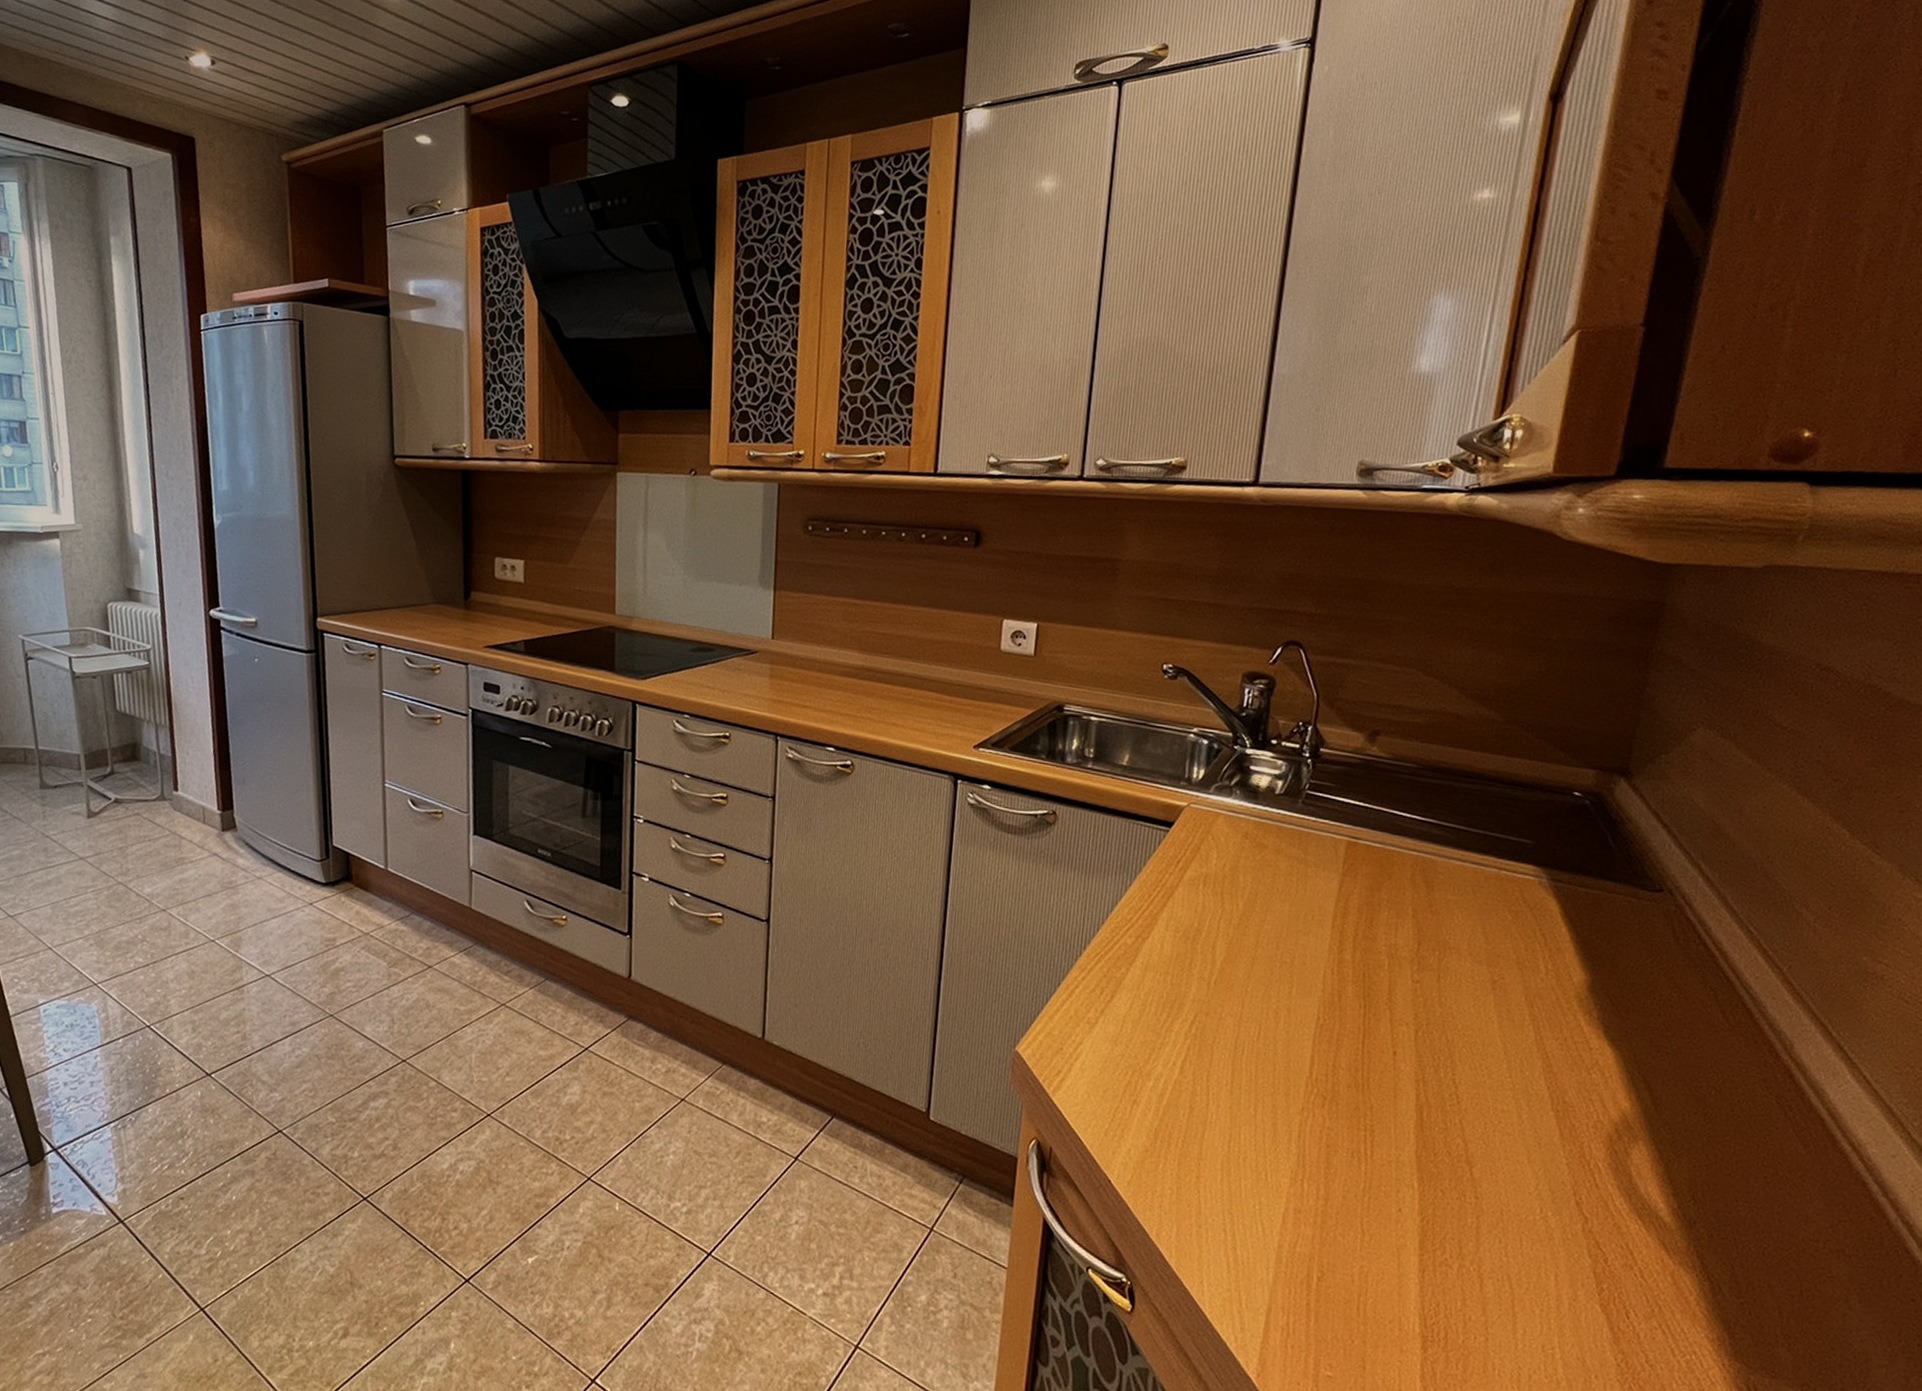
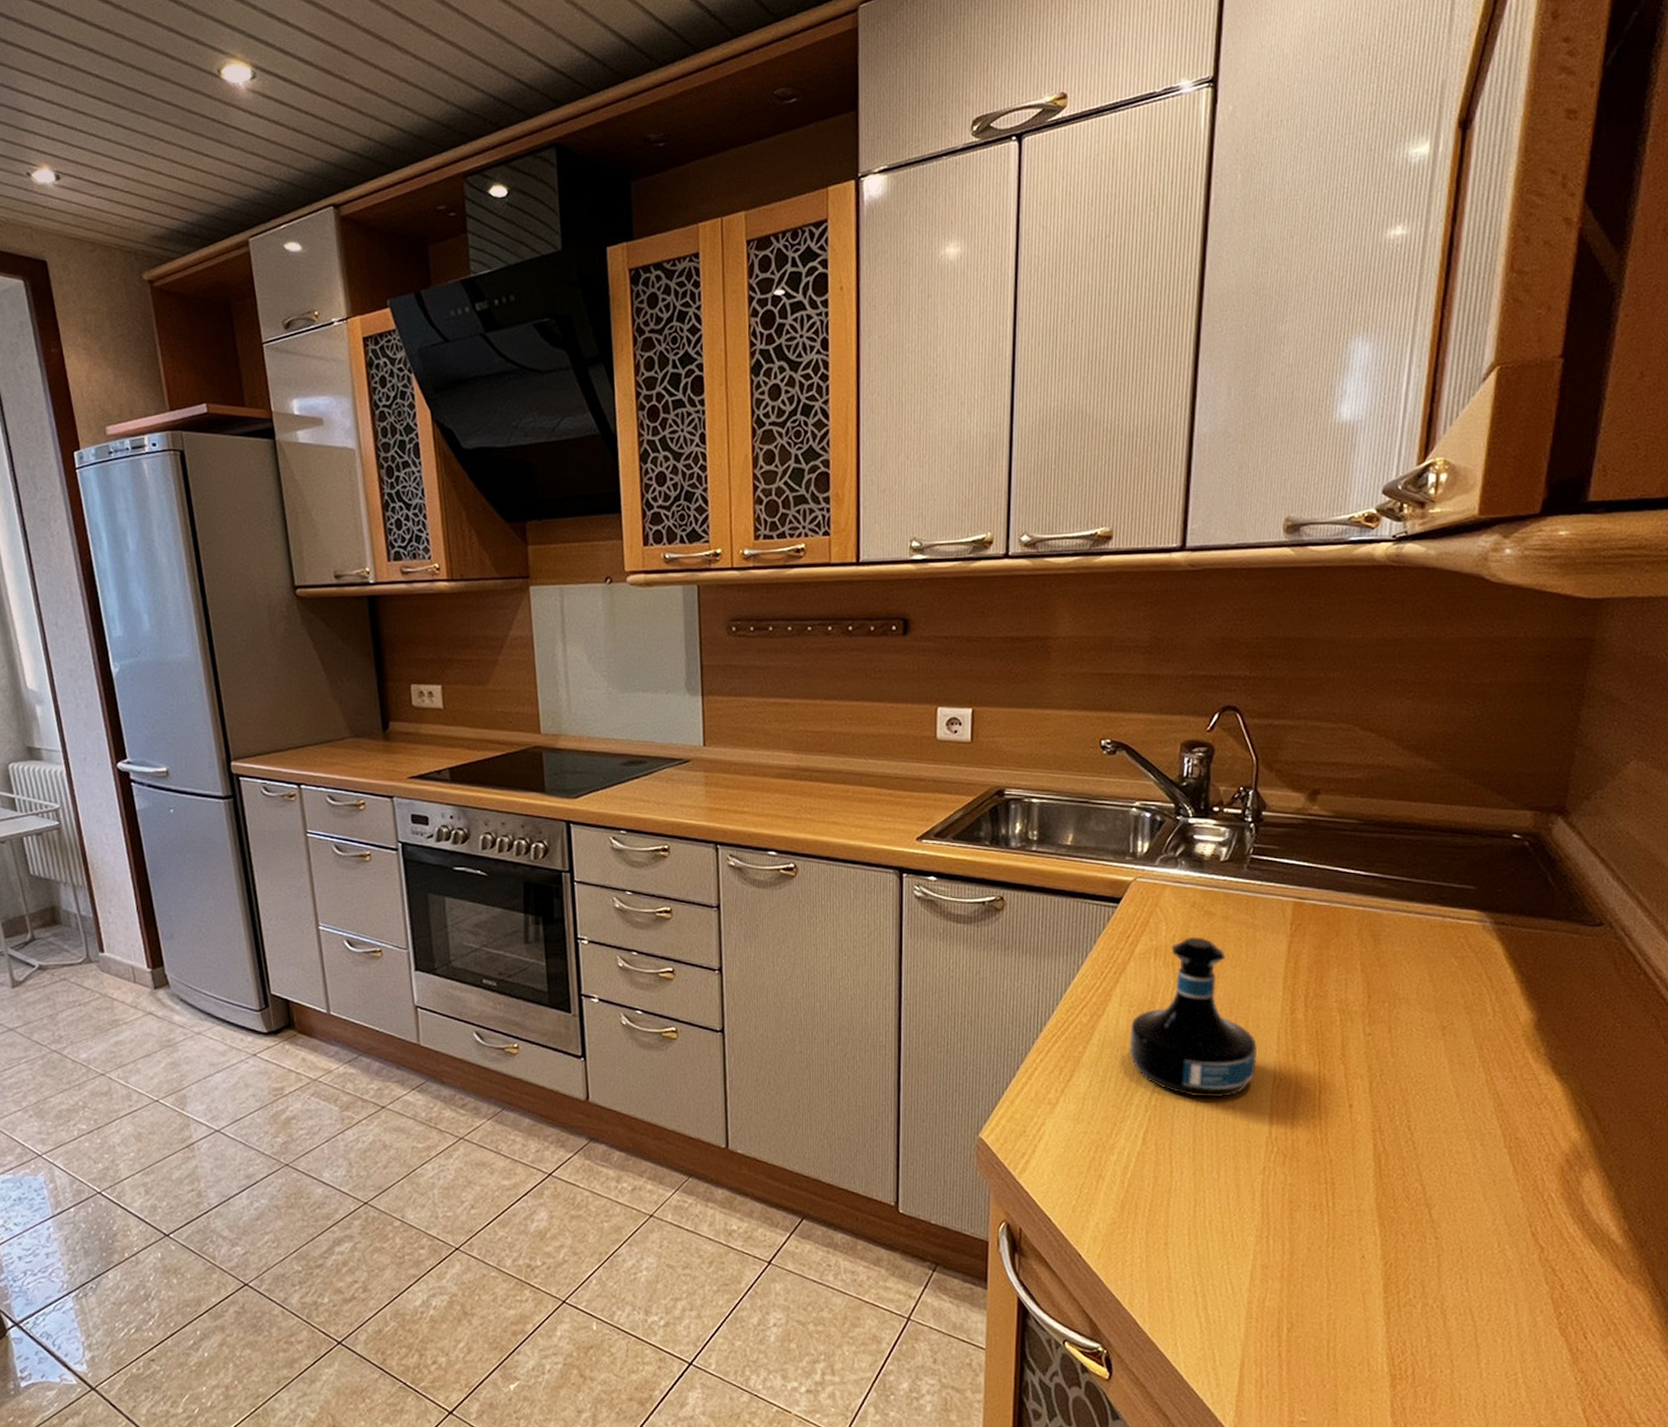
tequila bottle: none [1172,867,1303,1033] -> present [1129,936,1258,1098]

